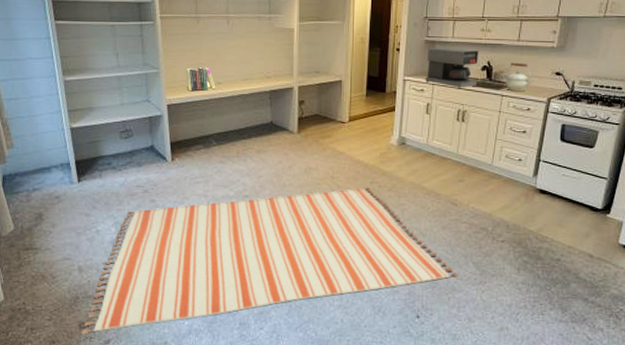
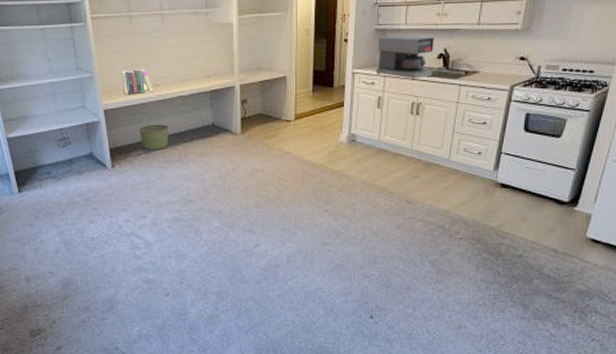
rug: present [82,186,459,335] -> none [33,187,414,342]
basket: none [199,120,229,146] -> present [138,124,169,151]
kettle: present [505,62,534,91] -> none [463,48,496,79]

